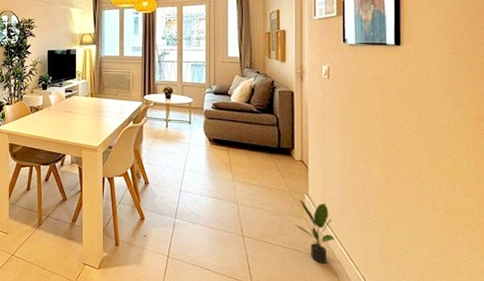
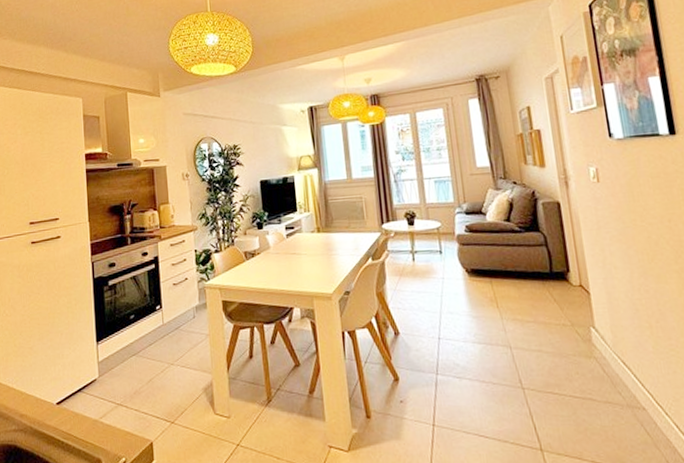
potted plant: present [294,199,336,264] -> none [582,333,636,413]

